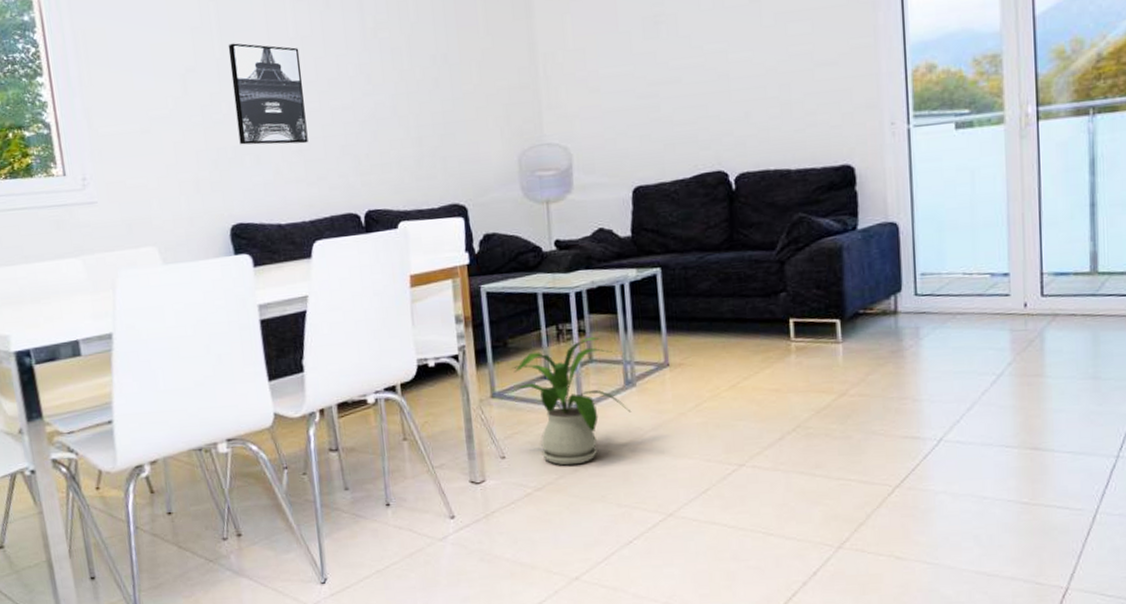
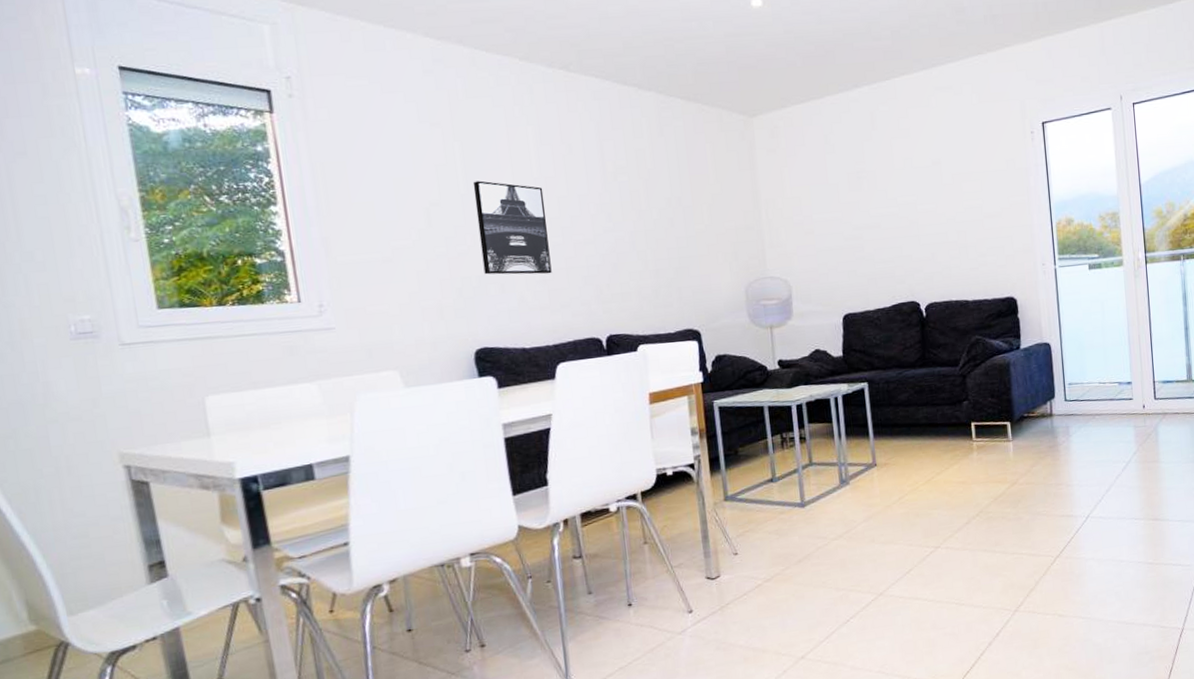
house plant: present [501,337,632,466] -> none [733,443,846,558]

